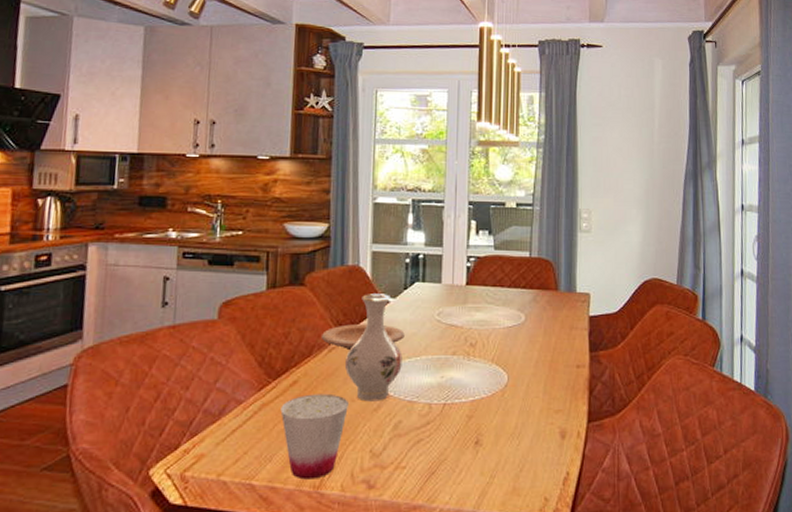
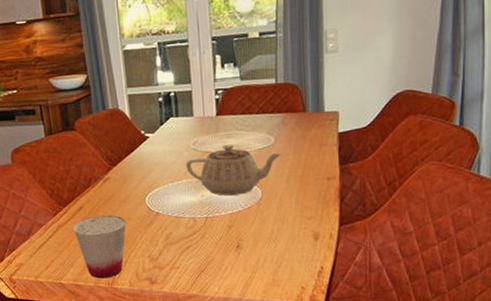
plate: present [320,324,405,351] -> none [95,157,166,180]
vase: present [345,294,402,402] -> none [119,130,167,219]
teapot: none [427,318,531,379] -> present [186,144,281,196]

